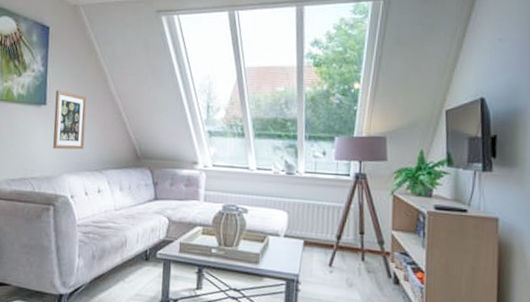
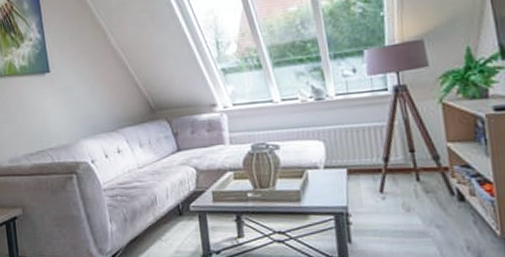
wall art: present [53,90,87,150] -> none [57,54,96,116]

